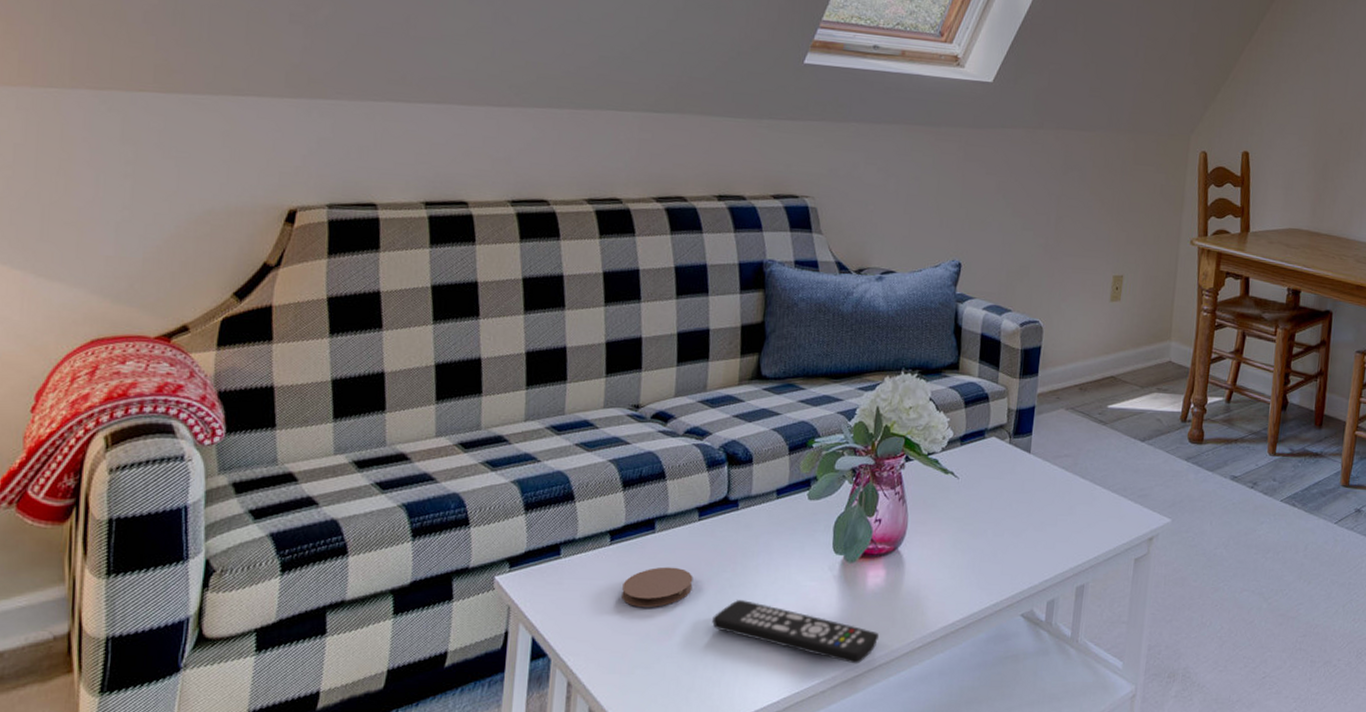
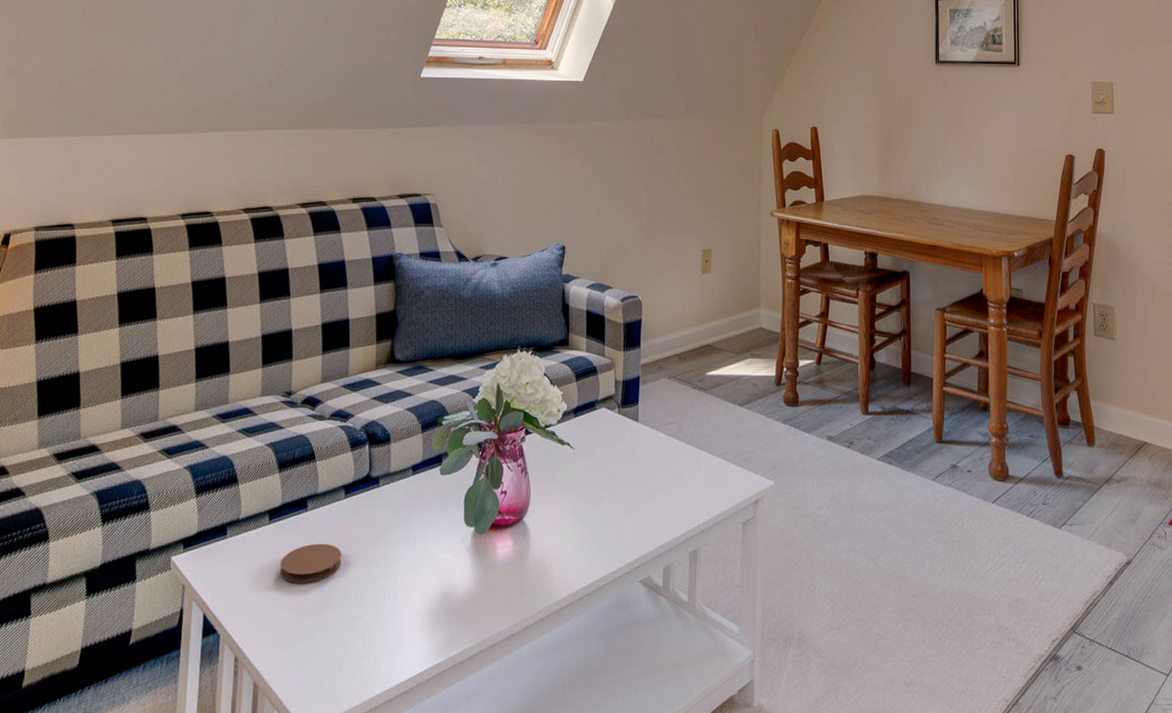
remote control: present [712,600,880,664] -> none [360,574,511,634]

